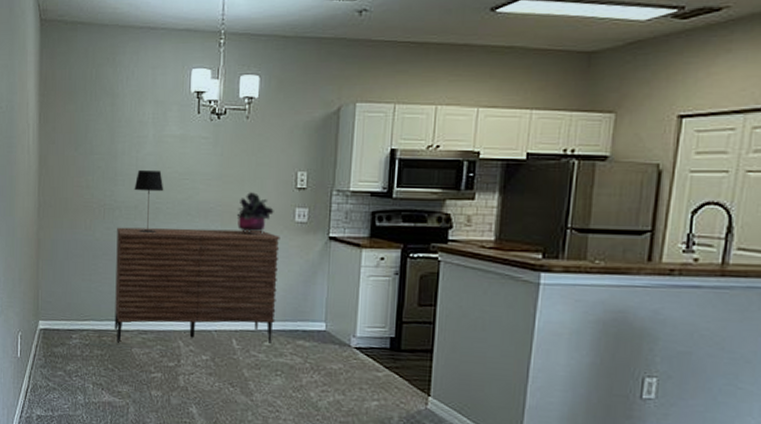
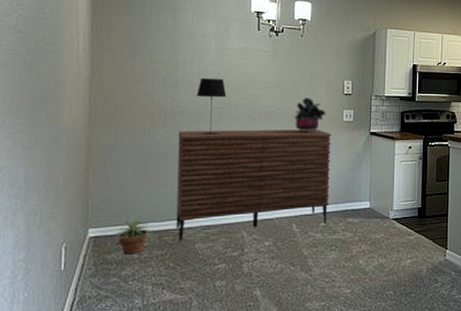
potted plant: none [58,315,93,351] -> present [112,219,152,255]

